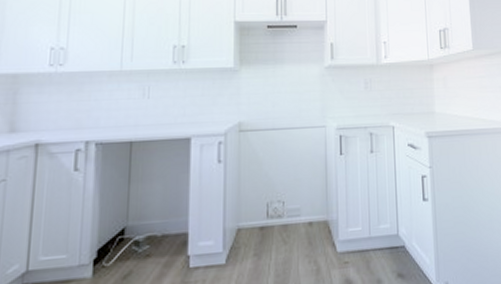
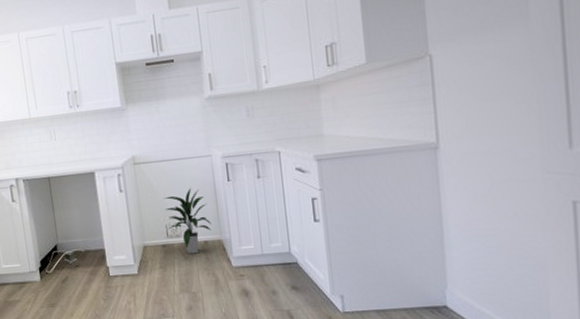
indoor plant: none [269,161,319,238] -> present [164,188,212,254]

